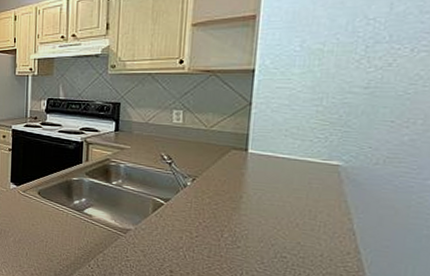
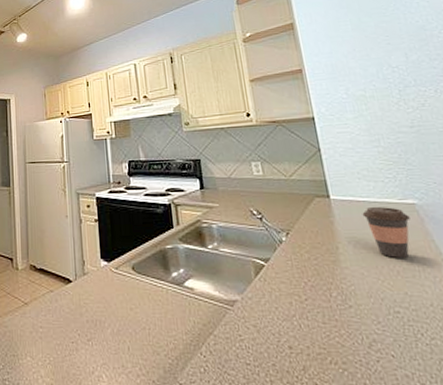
coffee cup: none [277,164,329,213] -> present [362,207,410,258]

